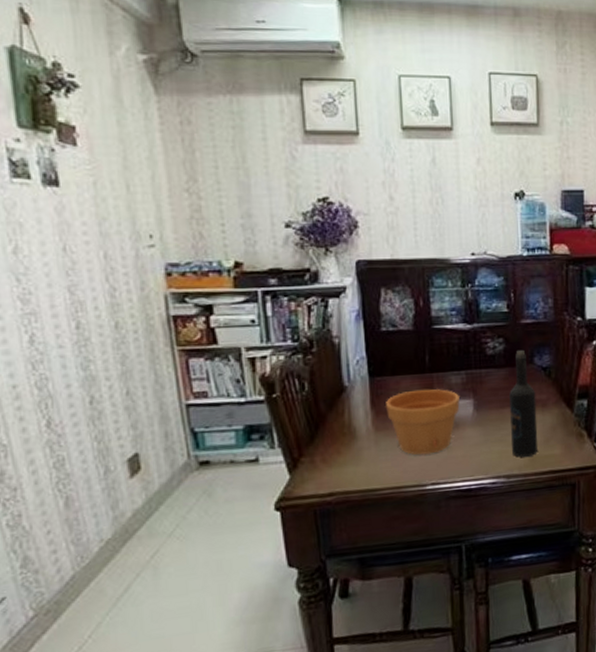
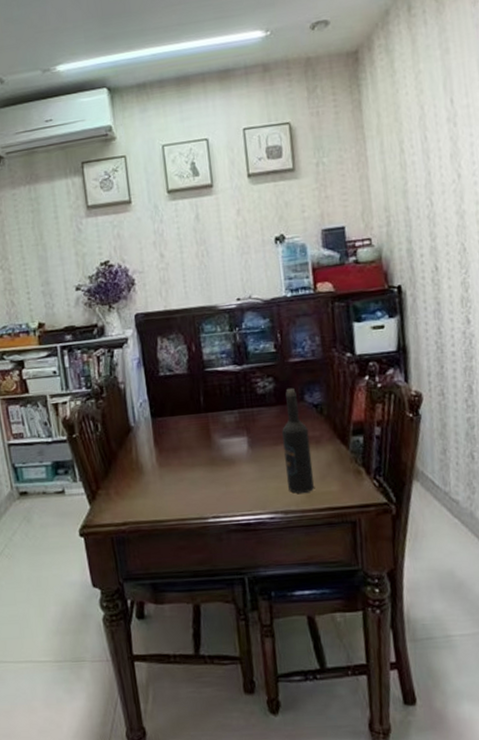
flower pot: present [386,389,460,456] -> none [167,427,235,490]

